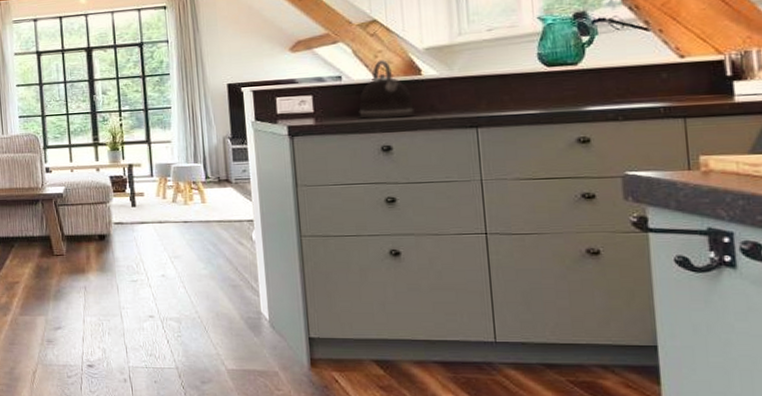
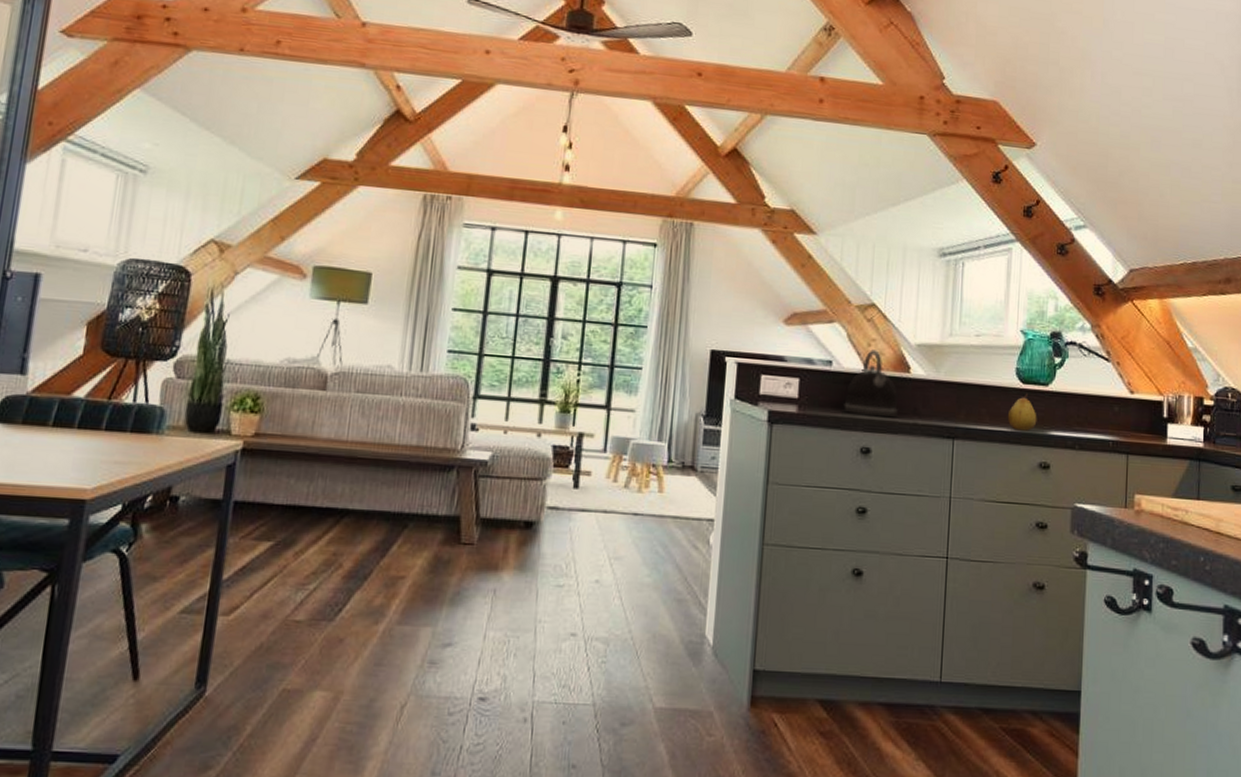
fruit: none [533,75,569,111] -> present [1007,393,1037,431]

